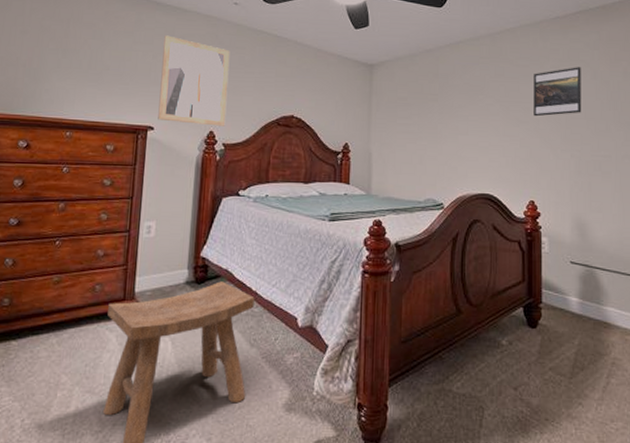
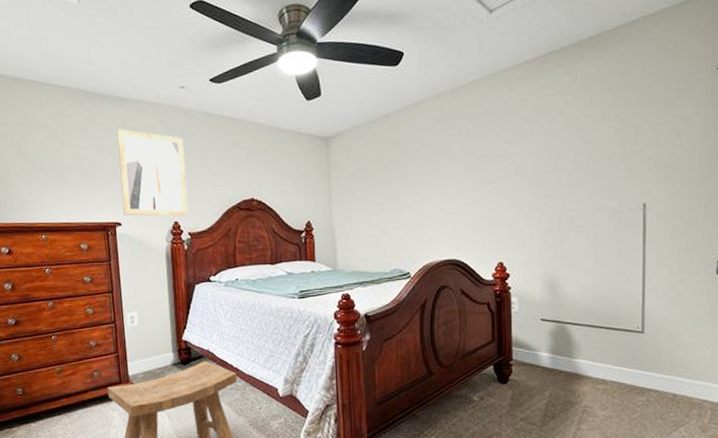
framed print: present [533,67,582,117] -> none [500,116,553,175]

